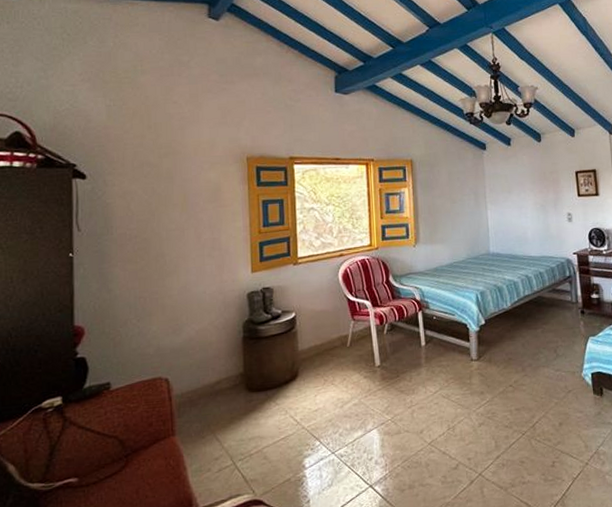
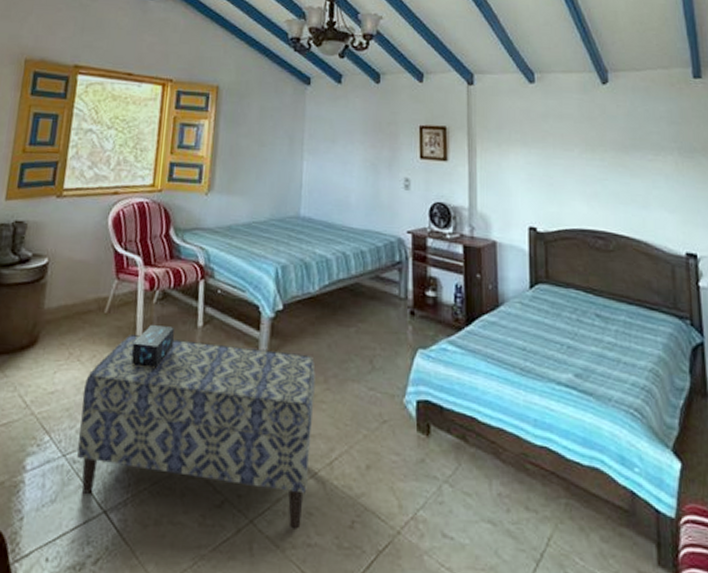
bench: none [340,353,518,476] -> present [77,335,316,529]
decorative box: none [372,349,405,381] -> present [131,324,174,368]

